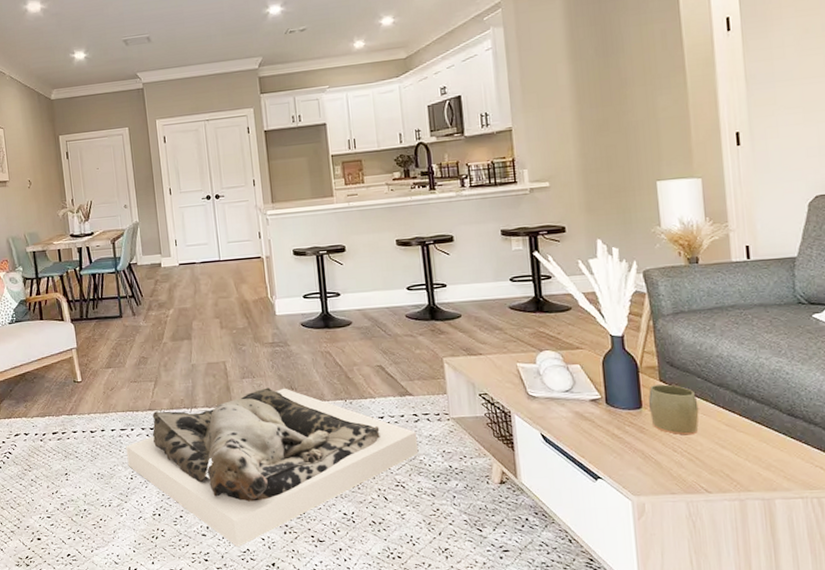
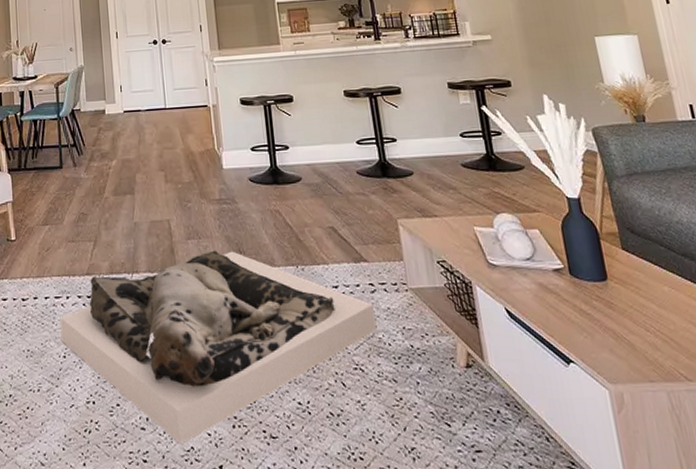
mug: present [649,384,699,435] -> none [612,253,669,312]

